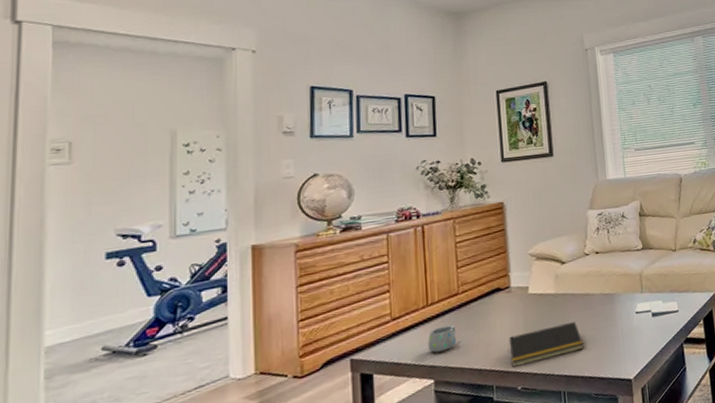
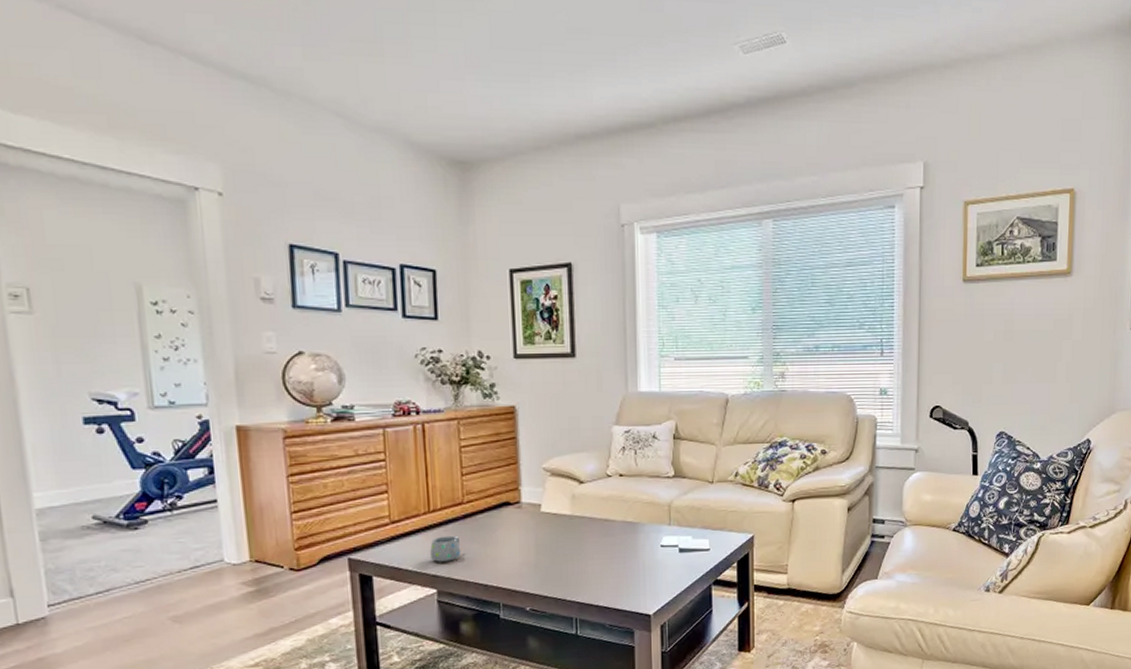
notepad: present [508,322,584,367] -> none [516,548,600,587]

